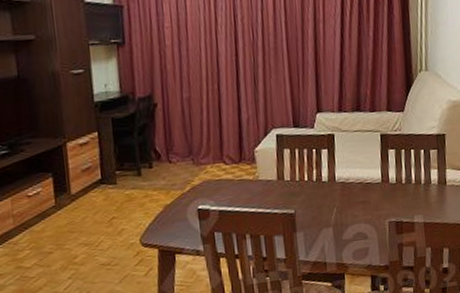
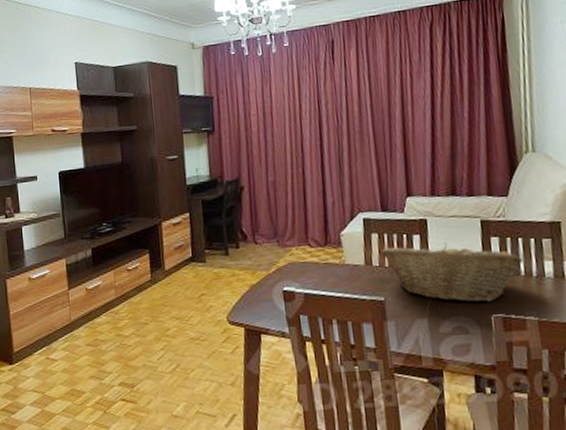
fruit basket: none [291,156,414,211] -> present [380,243,523,303]

